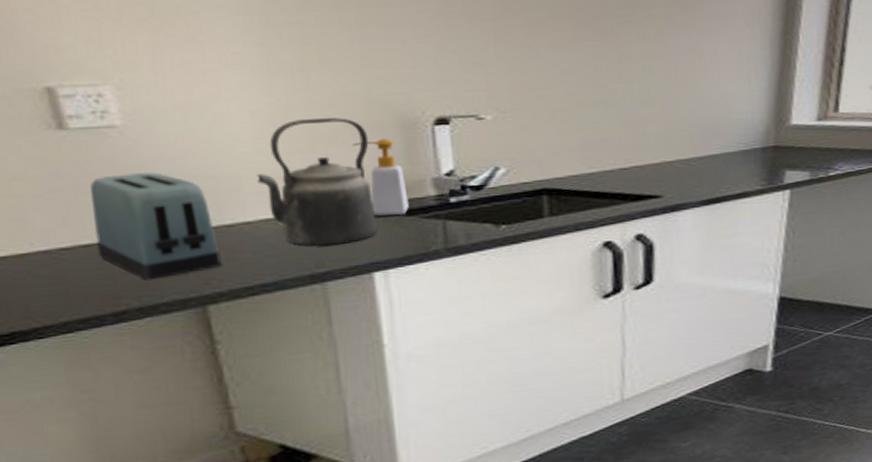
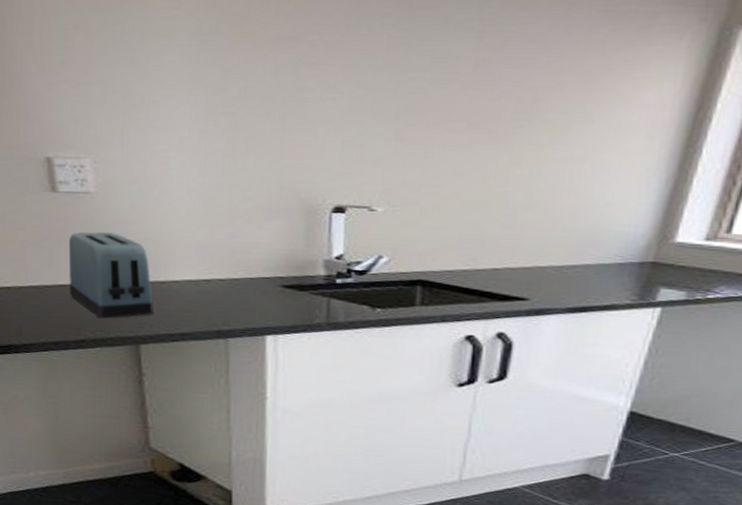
kettle: present [257,117,378,246] -> none [187,197,277,308]
soap bottle: present [351,139,409,216] -> none [262,221,302,290]

